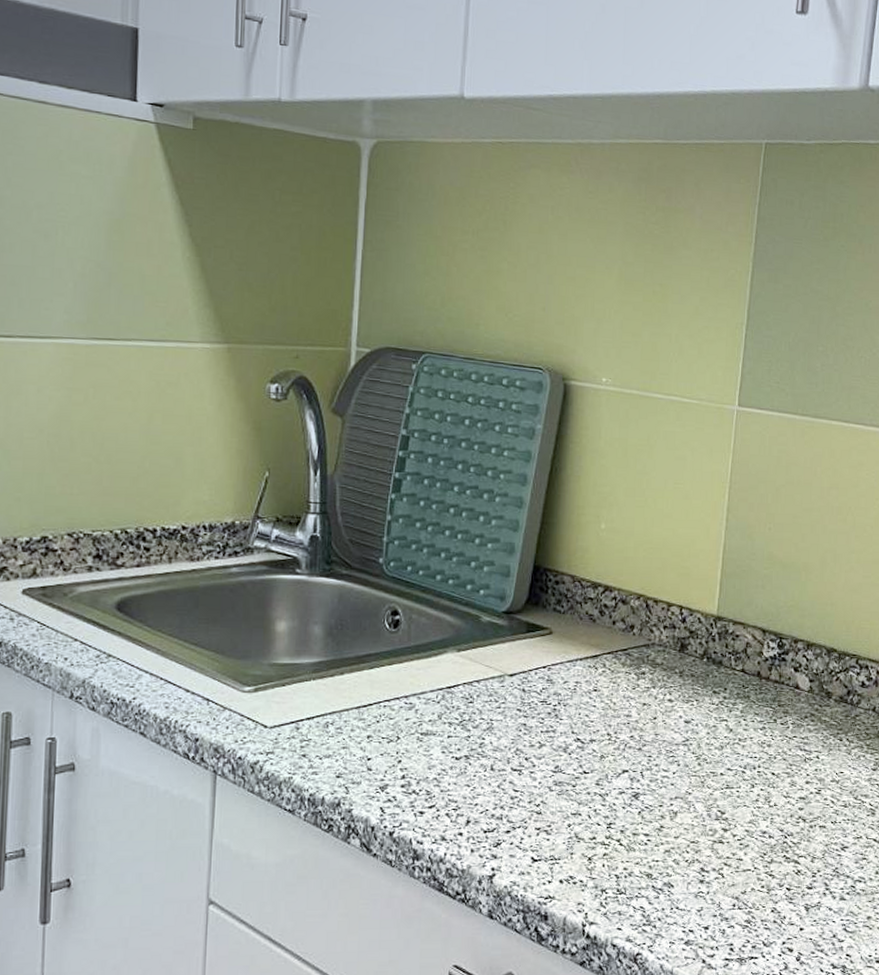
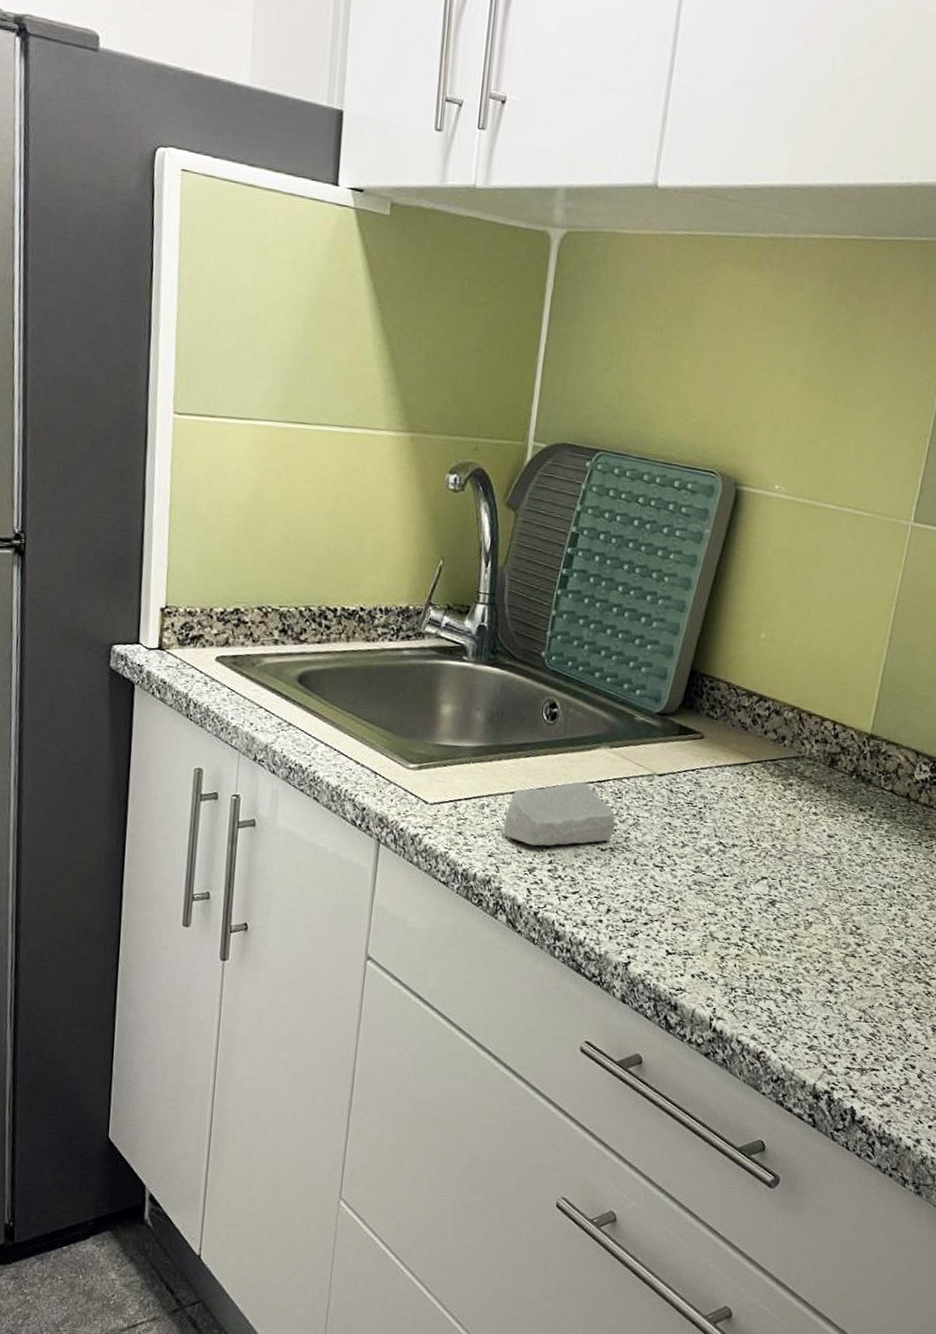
soap bar: none [351,690,469,761] -> present [504,782,616,846]

